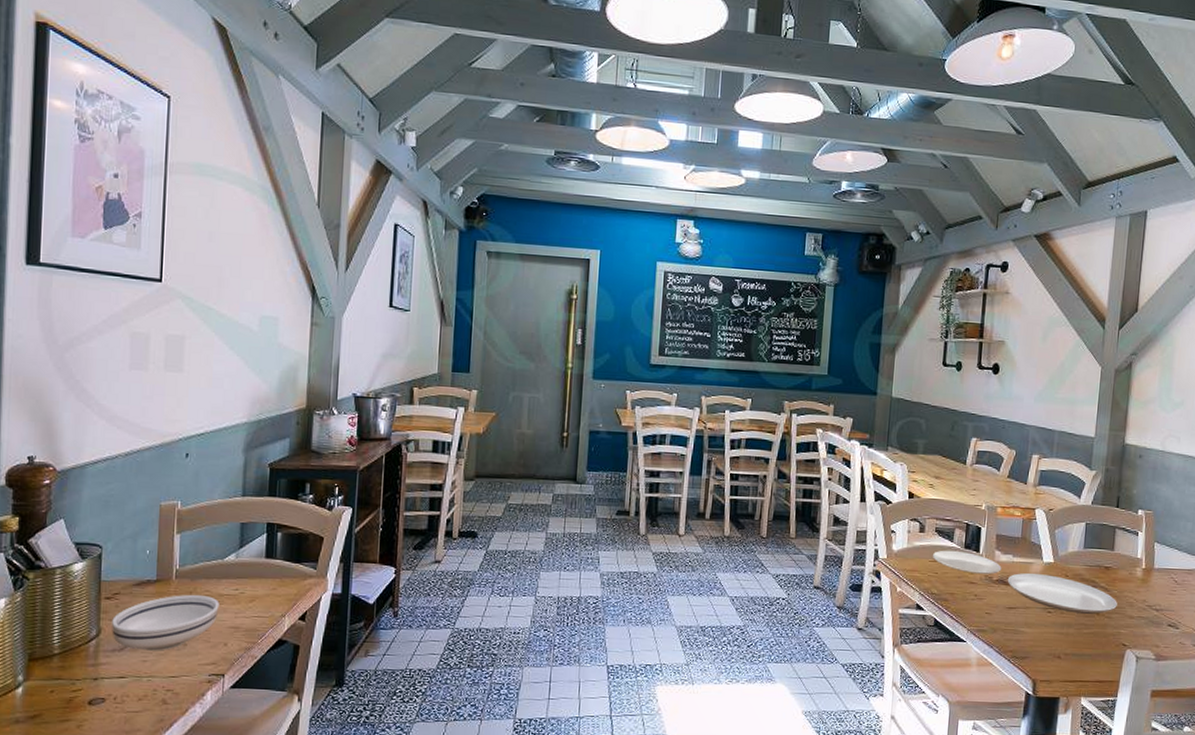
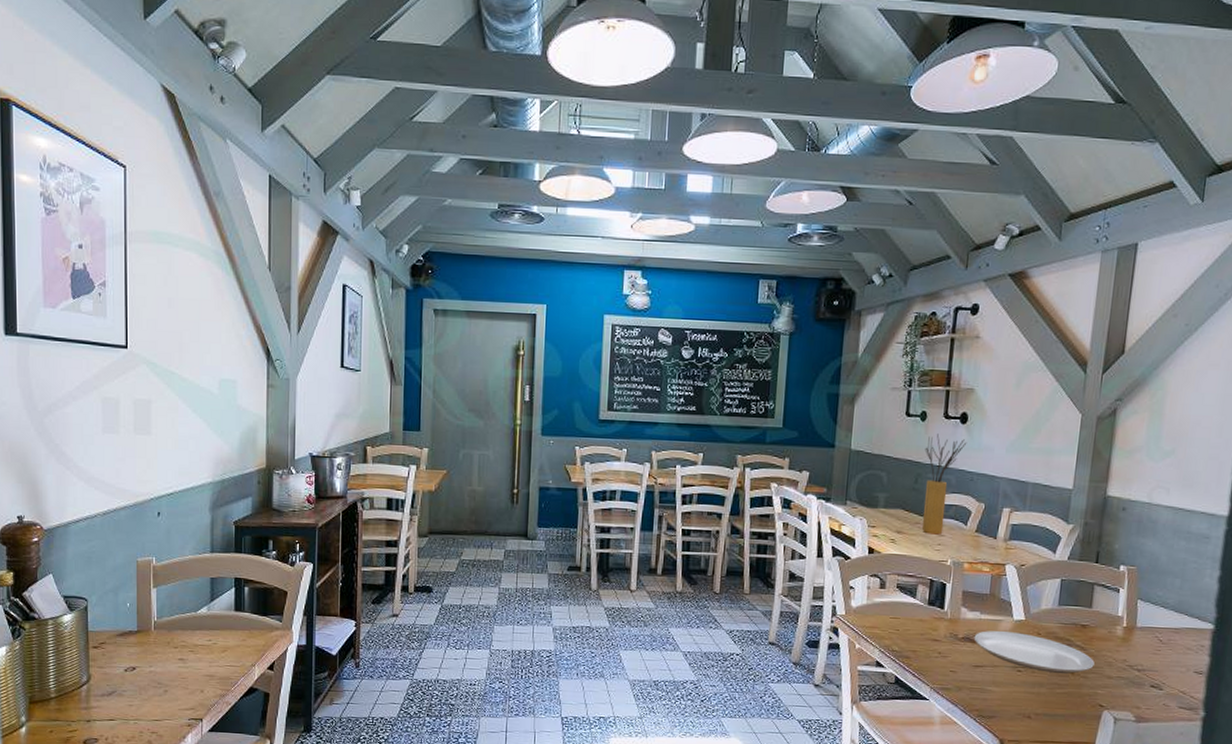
bowl: present [112,594,220,651] -> none [100,644,195,697]
plate: present [933,550,1002,574] -> none [894,606,968,632]
vase: none [958,383,999,480] -> present [922,434,967,535]

